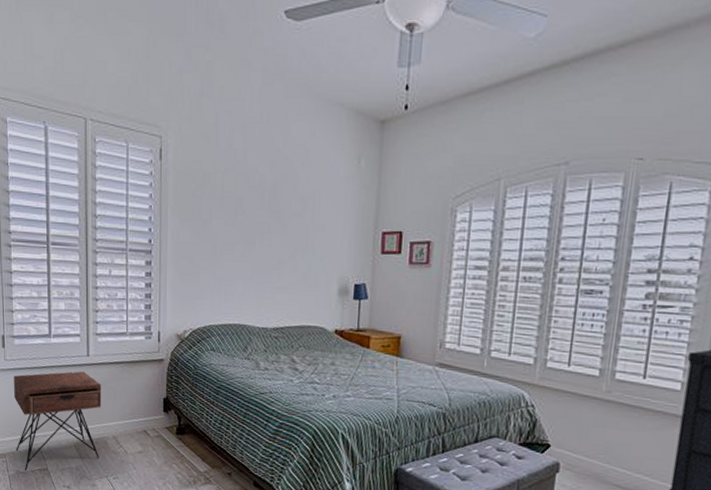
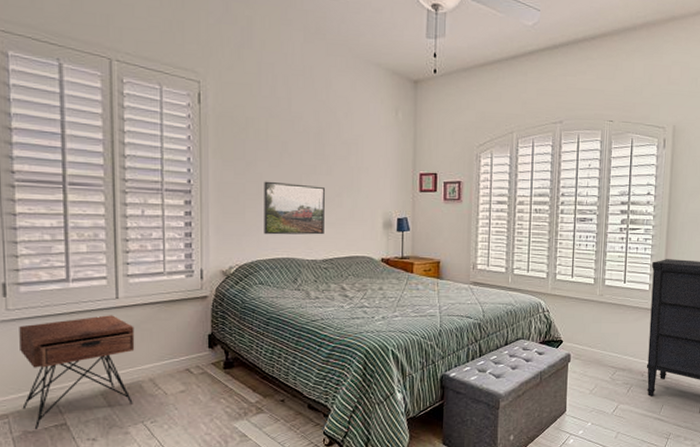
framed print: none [217,241,278,301] -> present [264,181,325,235]

